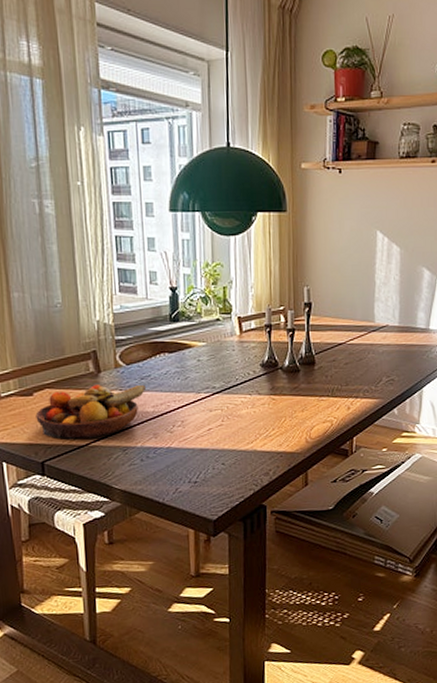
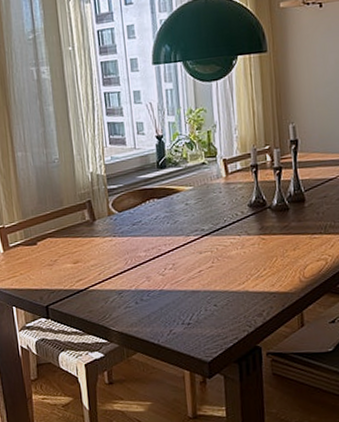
fruit bowl: present [35,384,147,439] -> none [39,230,138,285]

